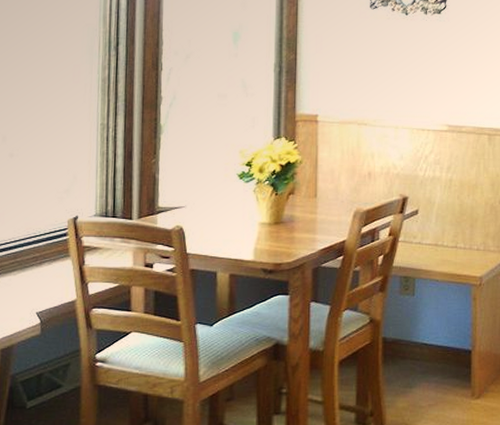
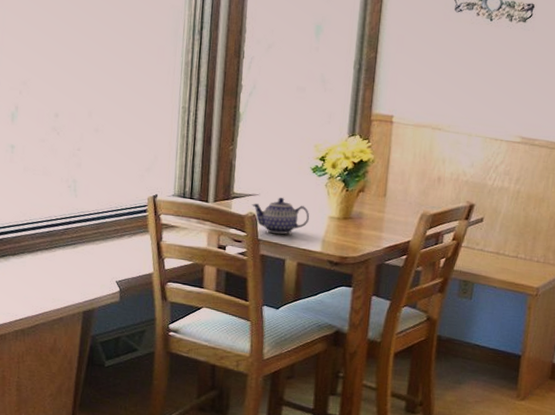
teapot: none [178,208,240,246] -> present [252,197,310,235]

